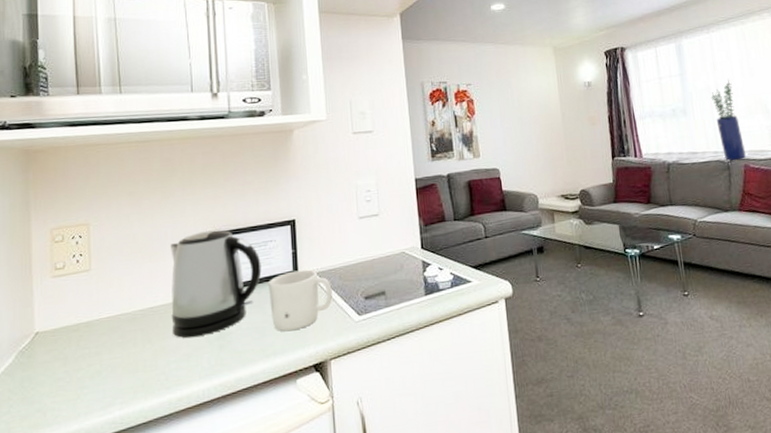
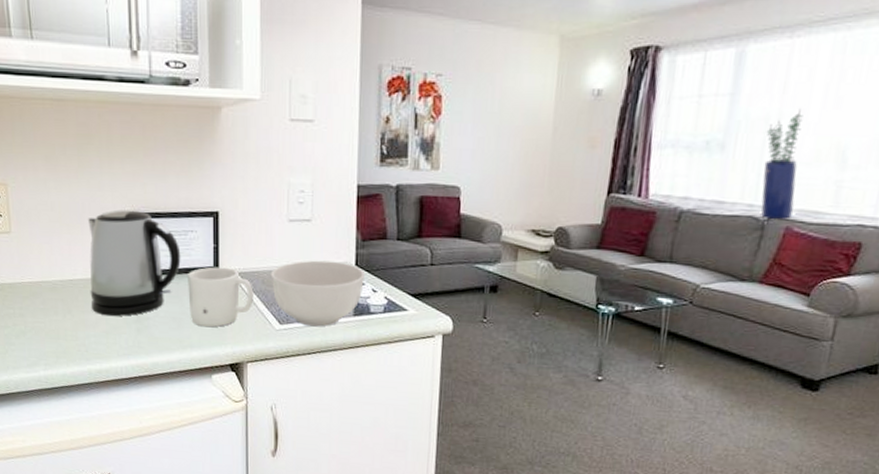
bowl: none [346,247,431,313] -> present [270,260,365,327]

